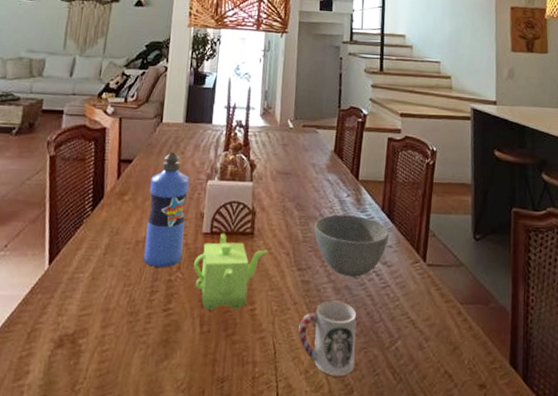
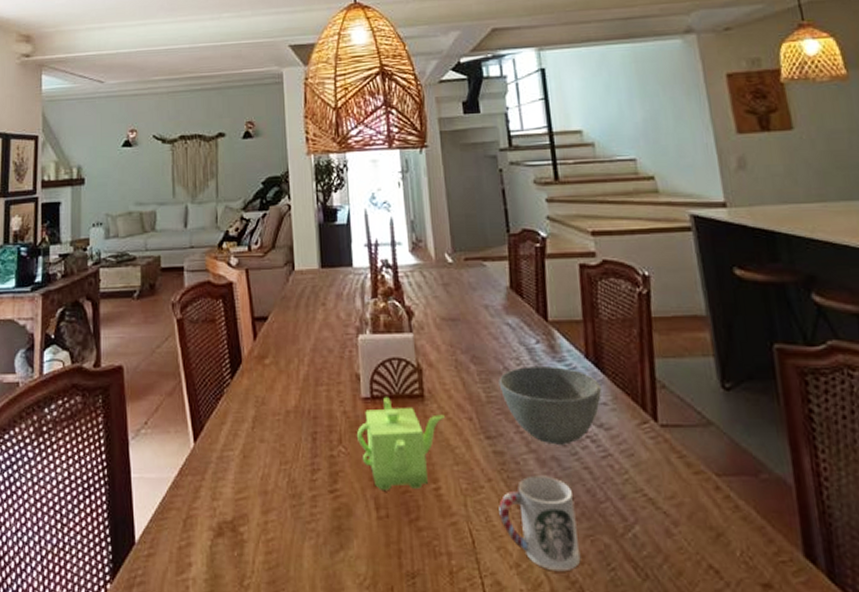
water bottle: present [143,152,190,267] -> none [292,304,342,441]

